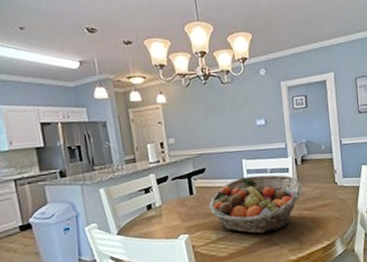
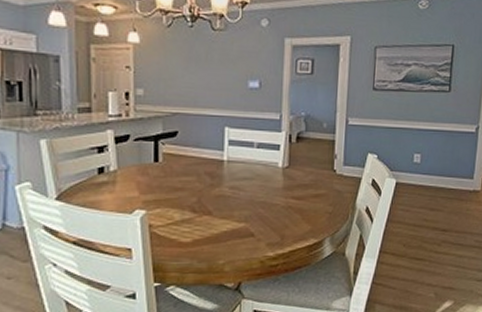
fruit basket: present [208,174,302,234] -> none [175,148,293,220]

